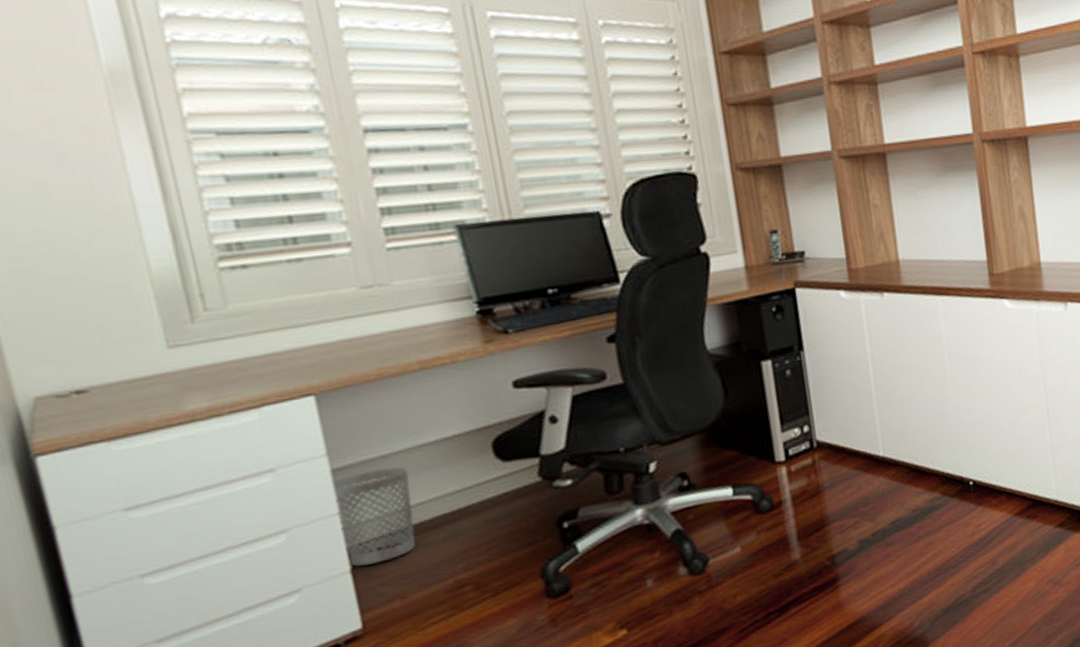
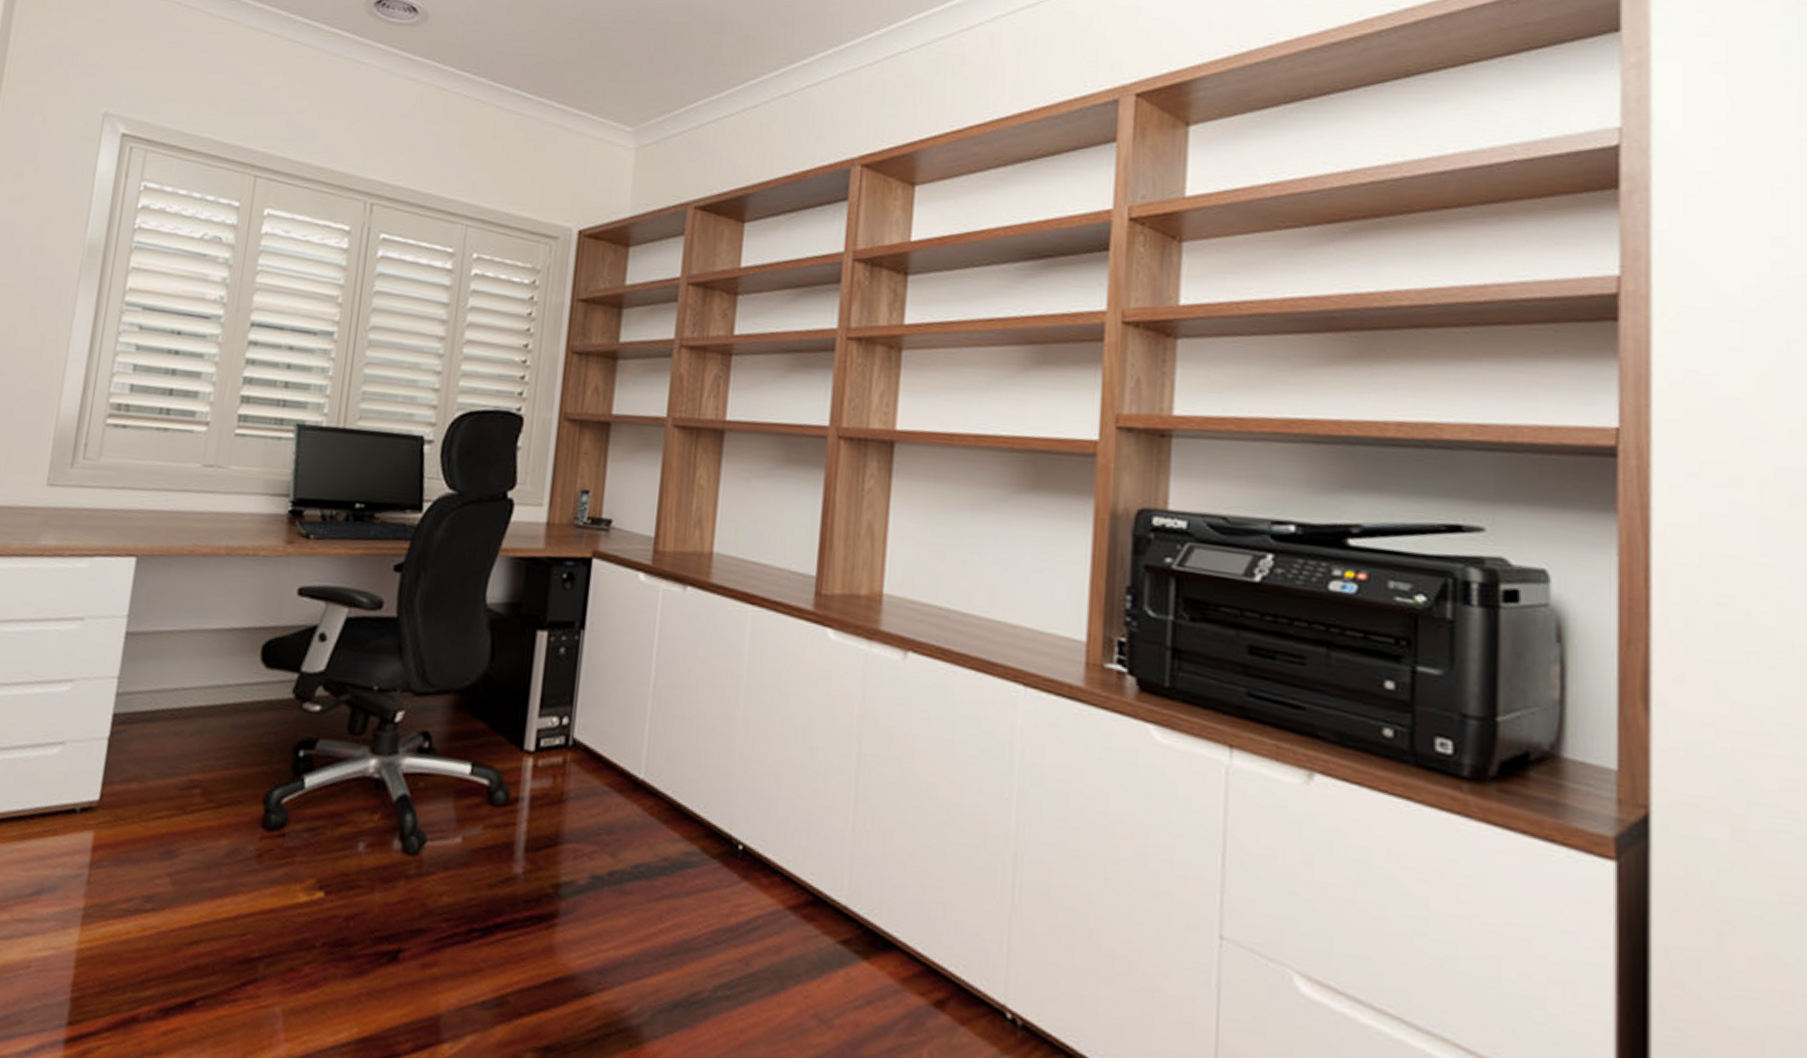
wastebasket: present [331,466,416,567] -> none [109,641,186,738]

